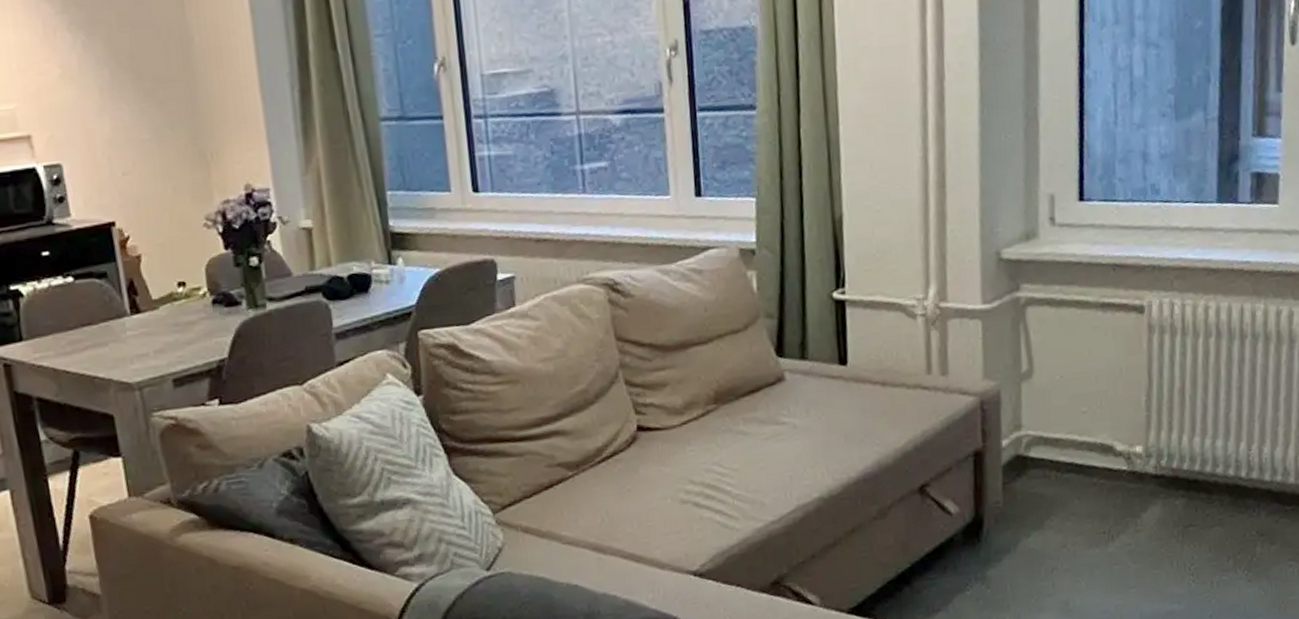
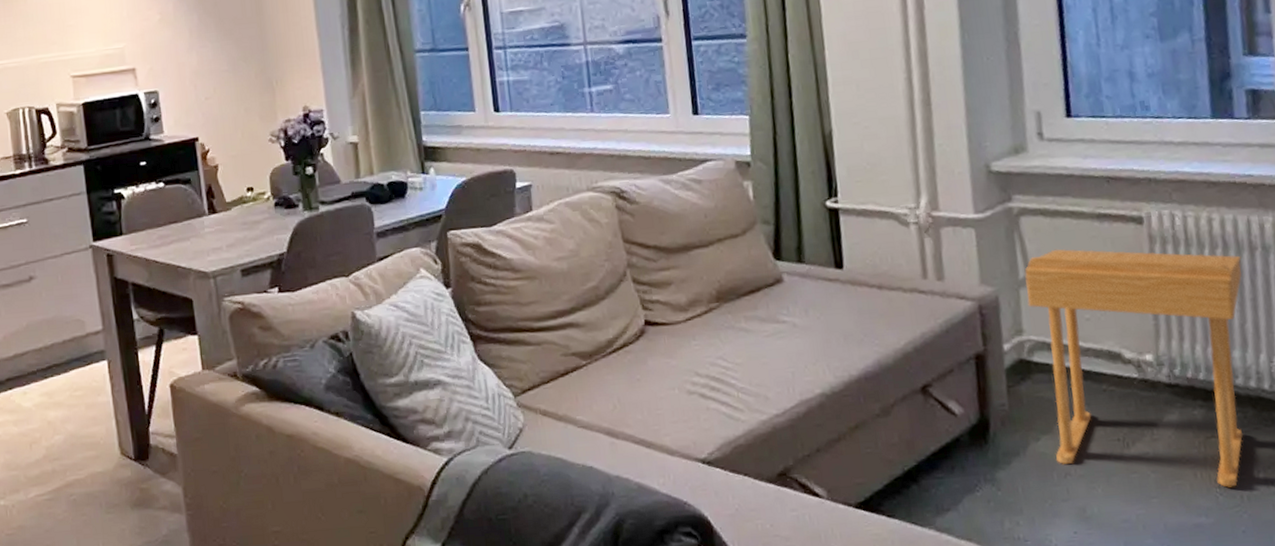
side table: none [1027,340,1232,574] -> present [1024,249,1244,488]

